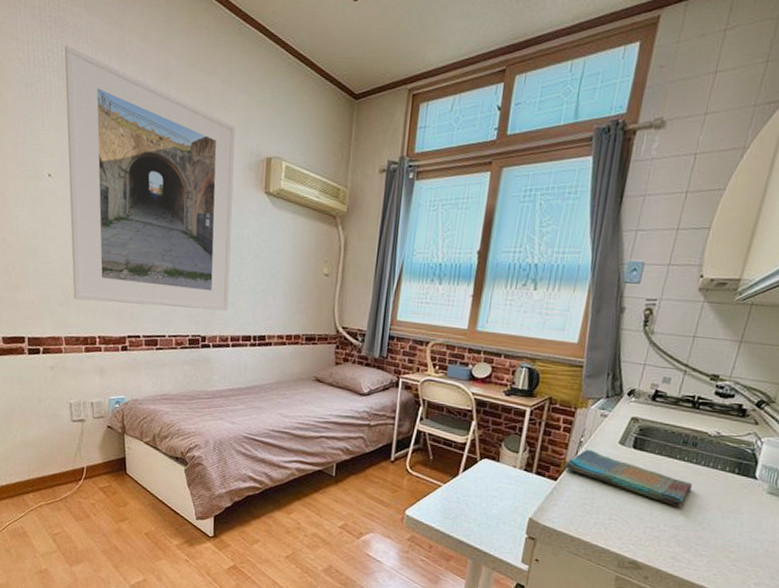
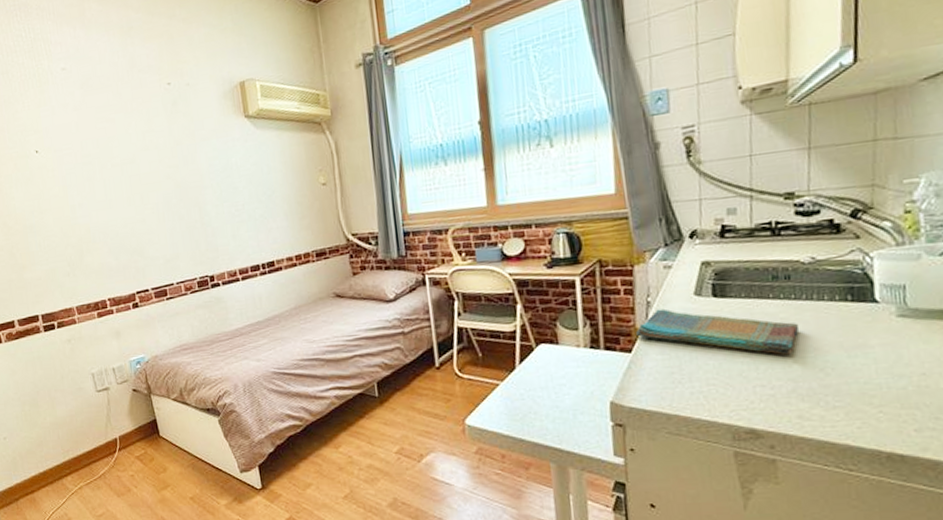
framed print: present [64,44,235,311] -> none [31,26,232,267]

